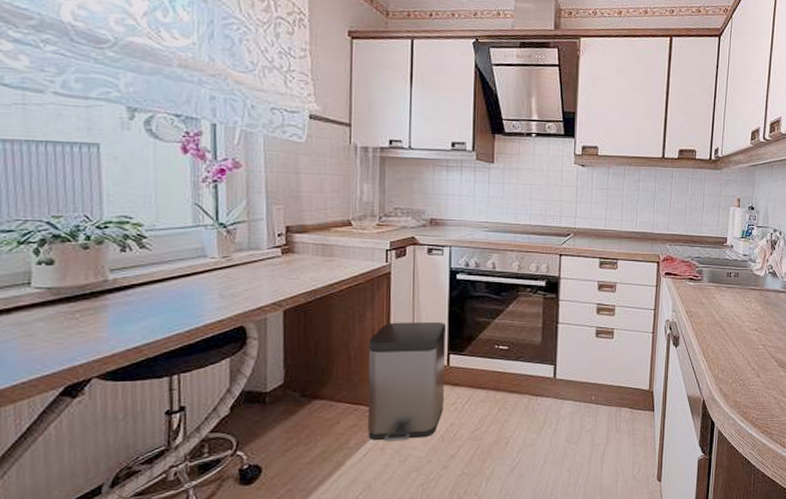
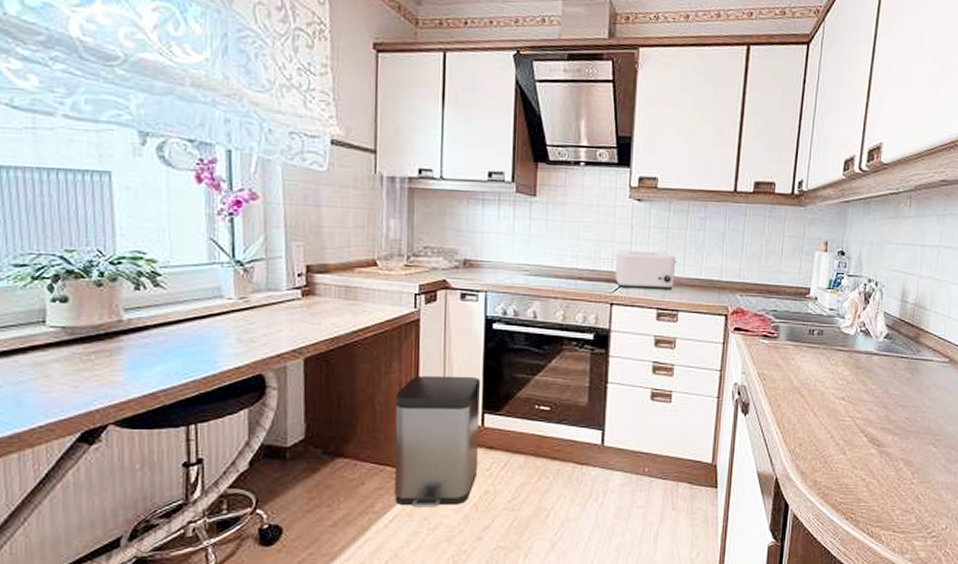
toaster: none [563,208,615,242] -> present [614,250,677,290]

